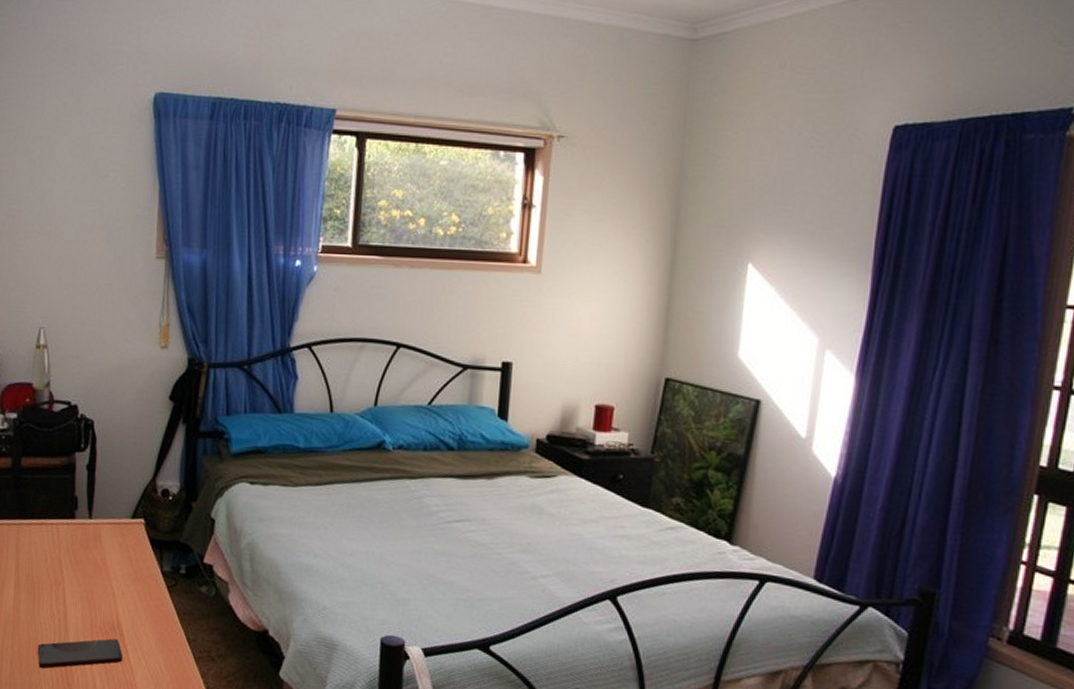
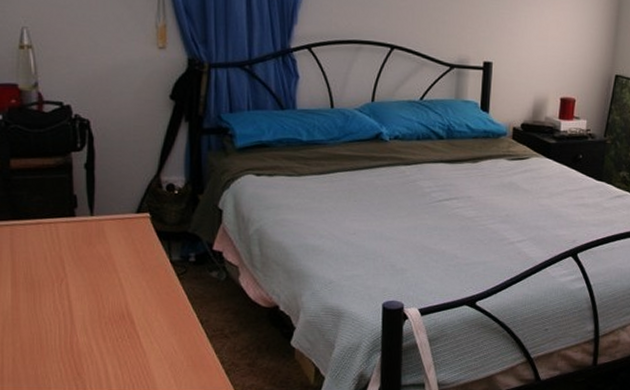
phone: present [37,638,124,669] -> none [42,327,135,361]

